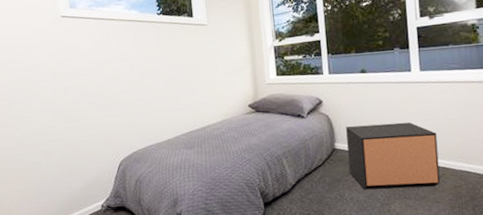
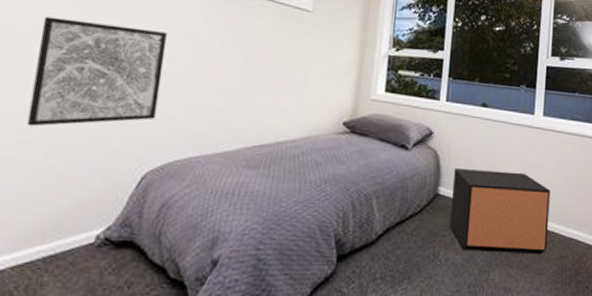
wall art: none [35,63,118,141] -> present [26,16,167,127]

